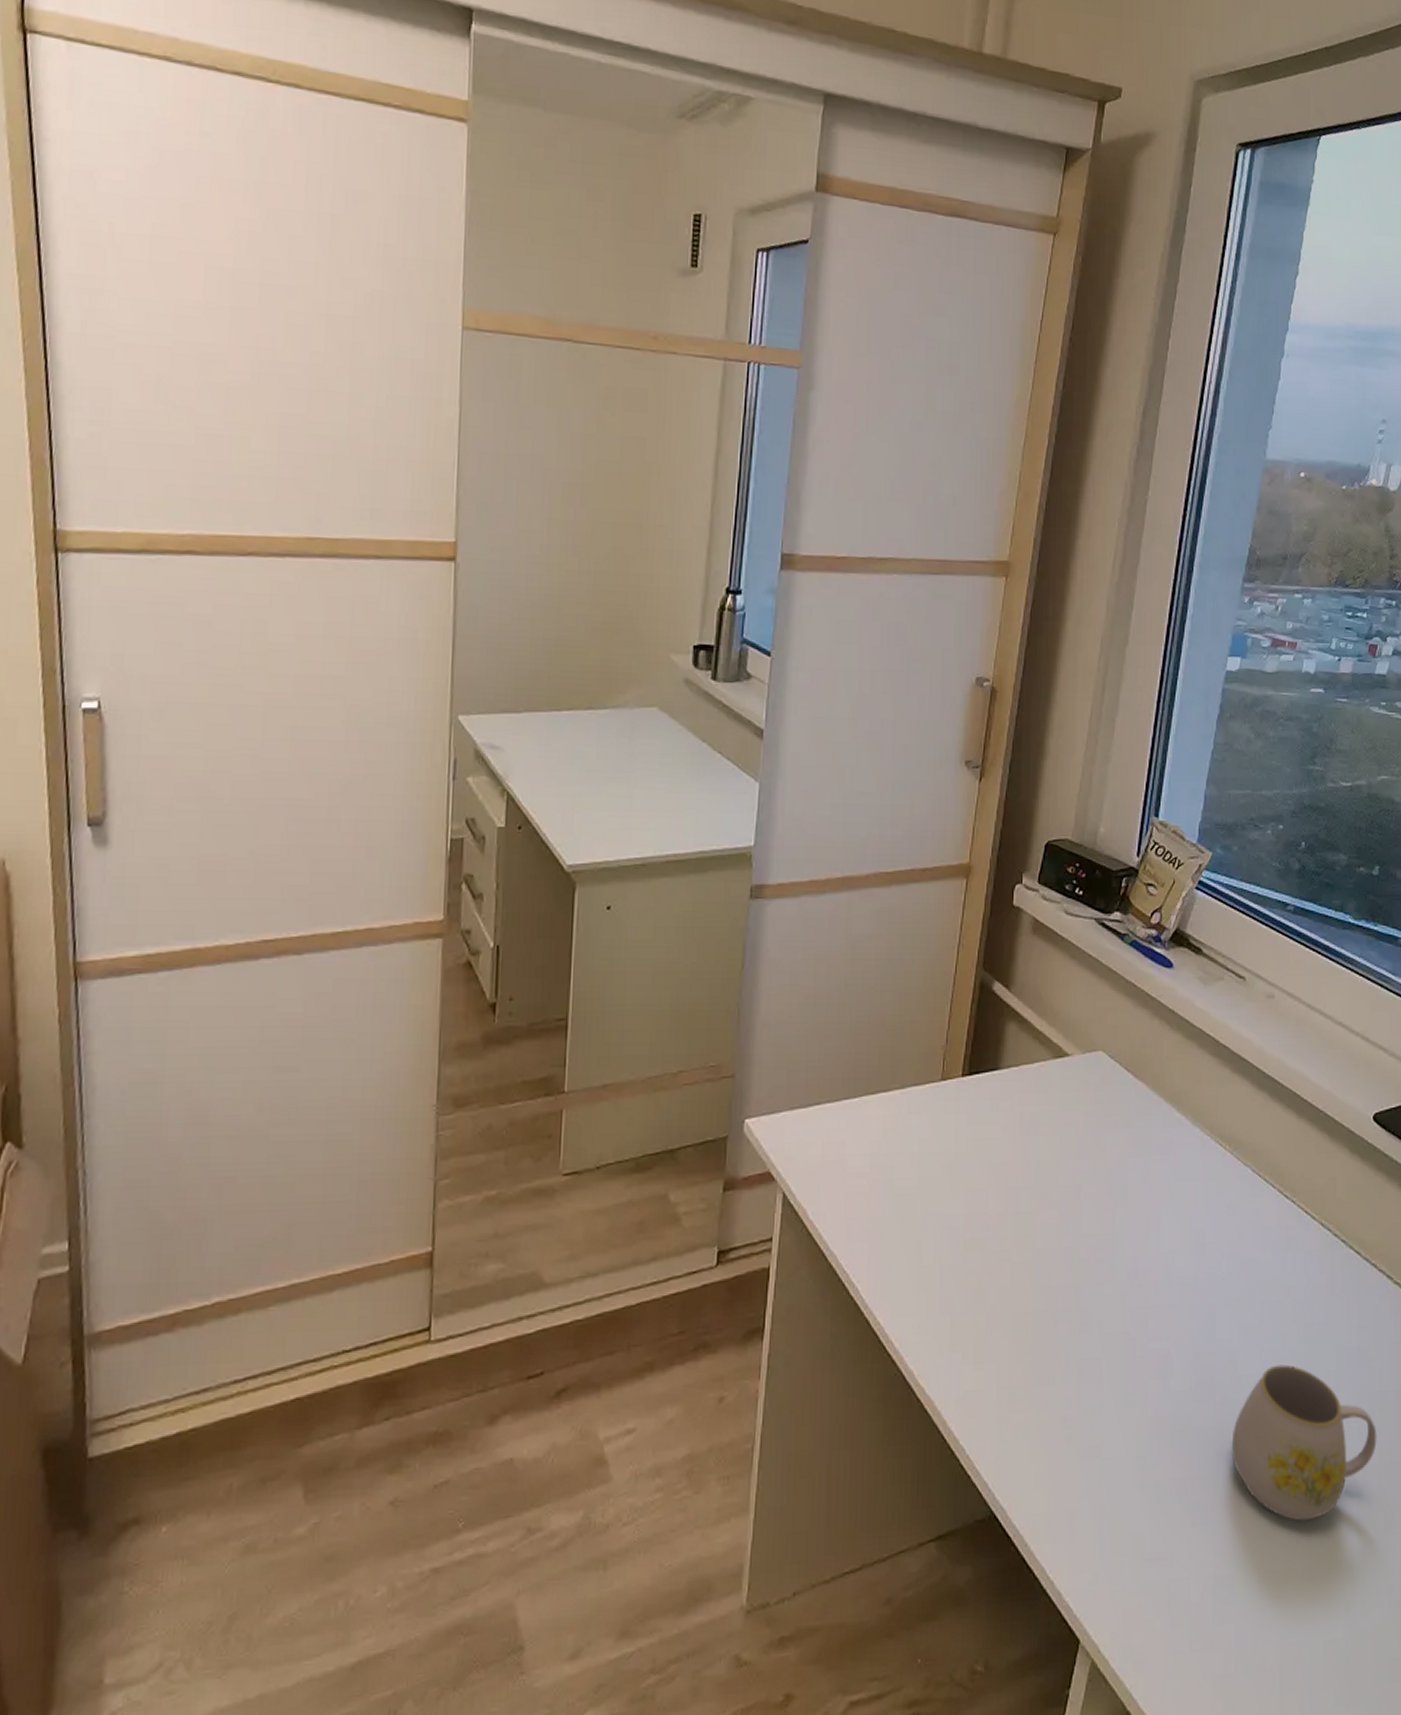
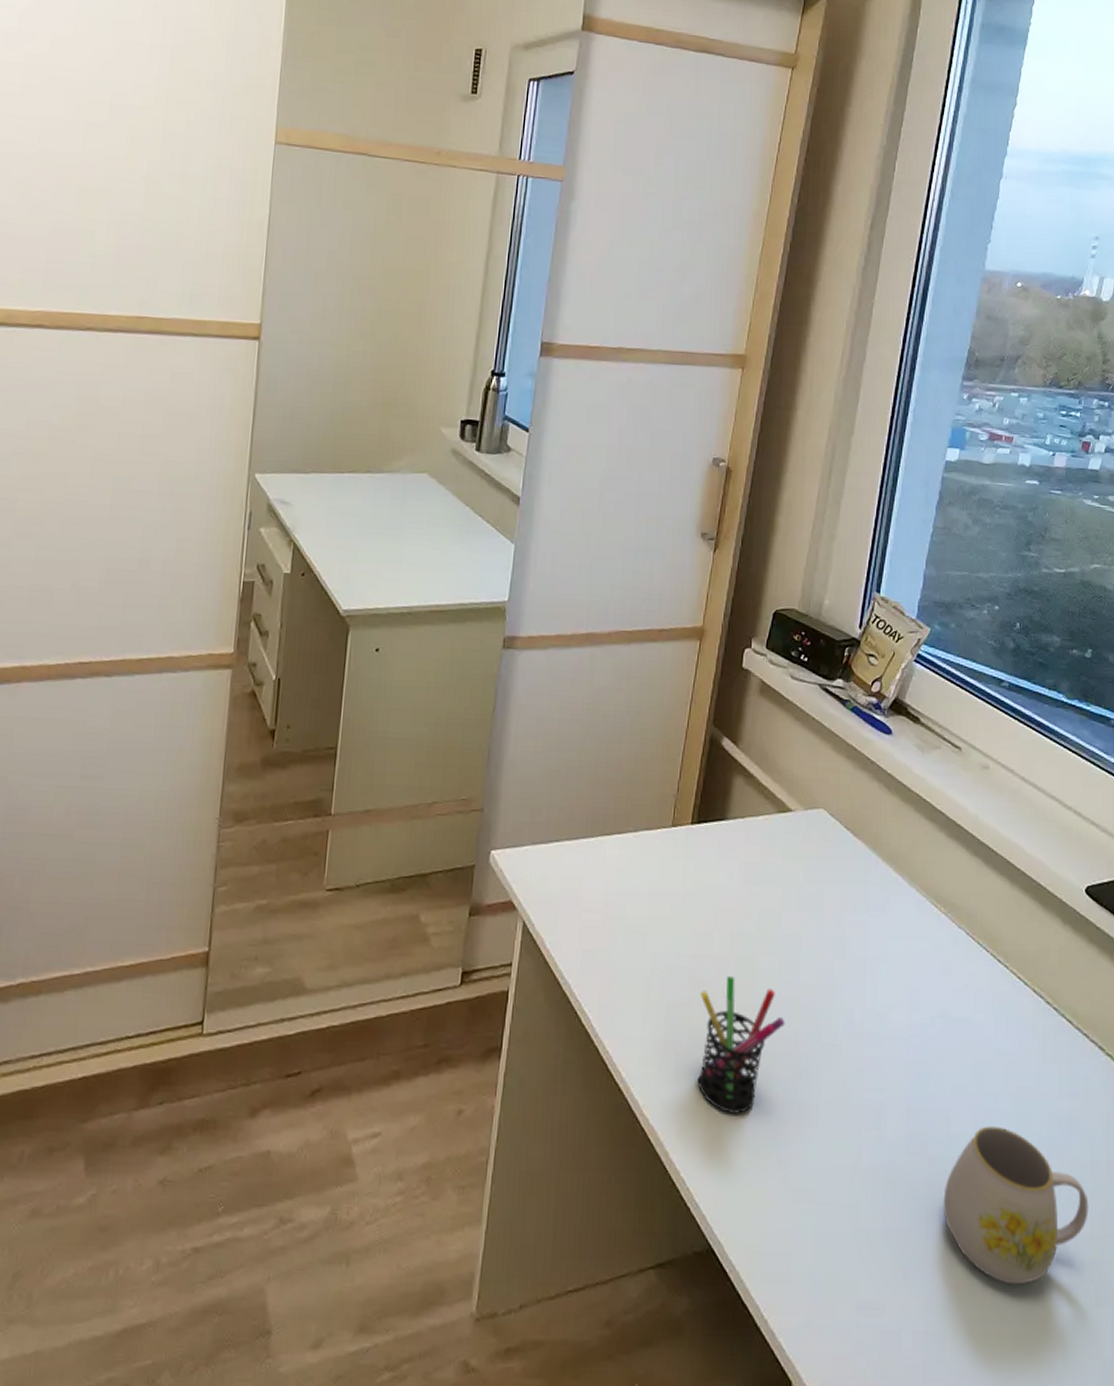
pen holder: none [975,1234,1066,1377] -> present [697,976,785,1115]

